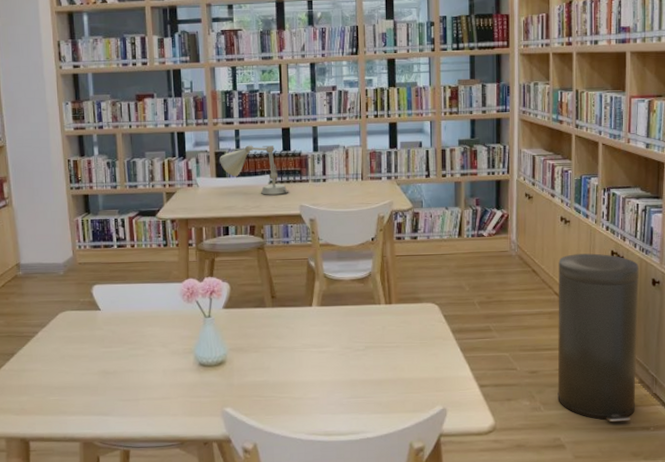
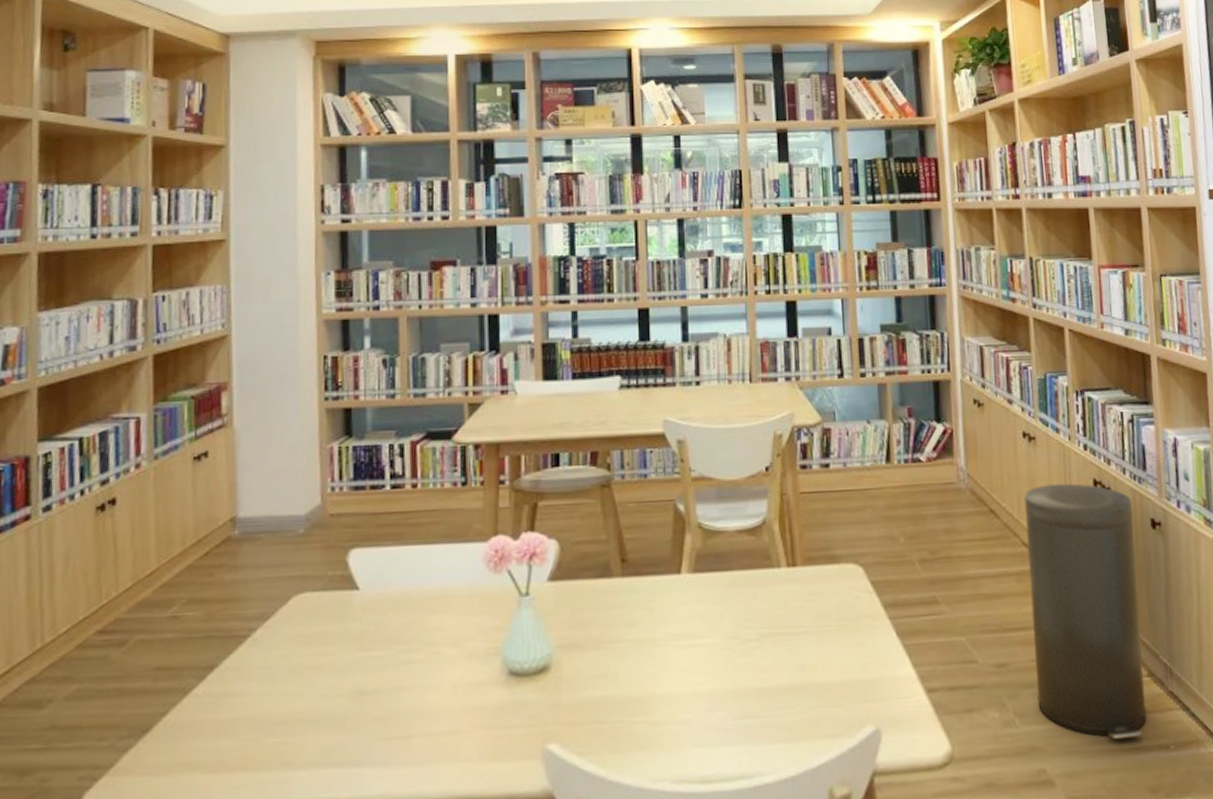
desk lamp: present [219,145,289,195] -> none [547,333,648,406]

